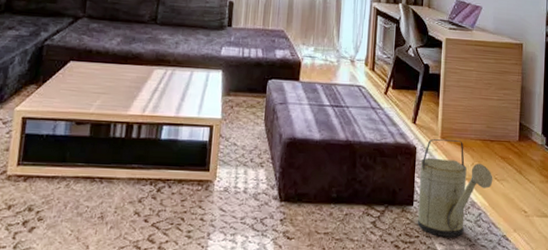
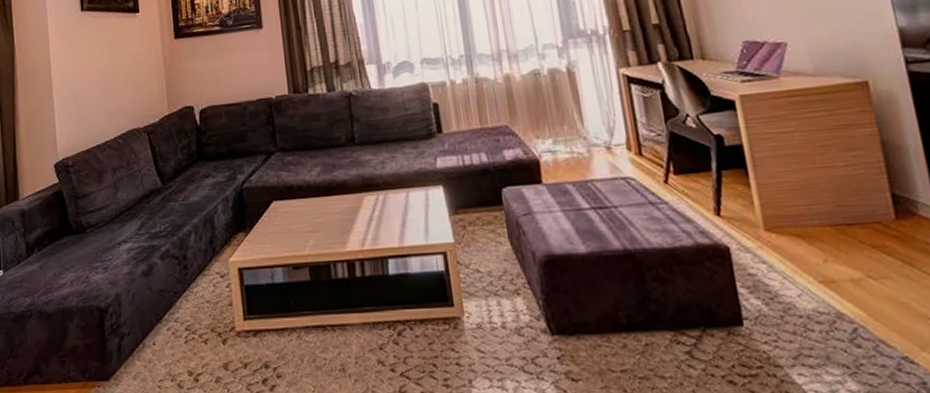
watering can: present [417,138,493,238] -> none [741,229,867,366]

